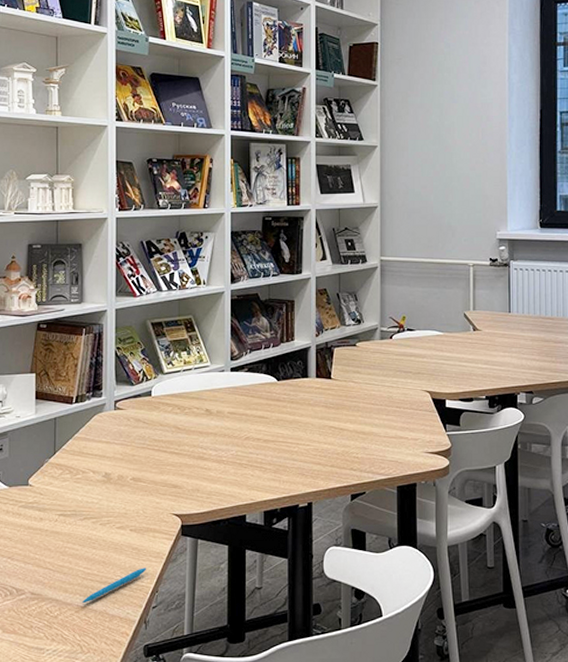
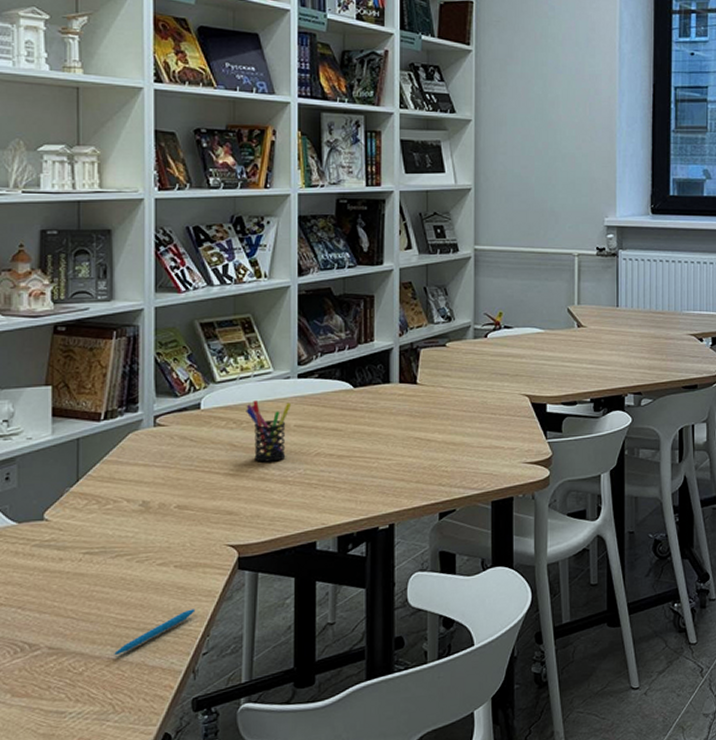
pen holder: none [188,390,226,444] -> present [246,401,292,462]

